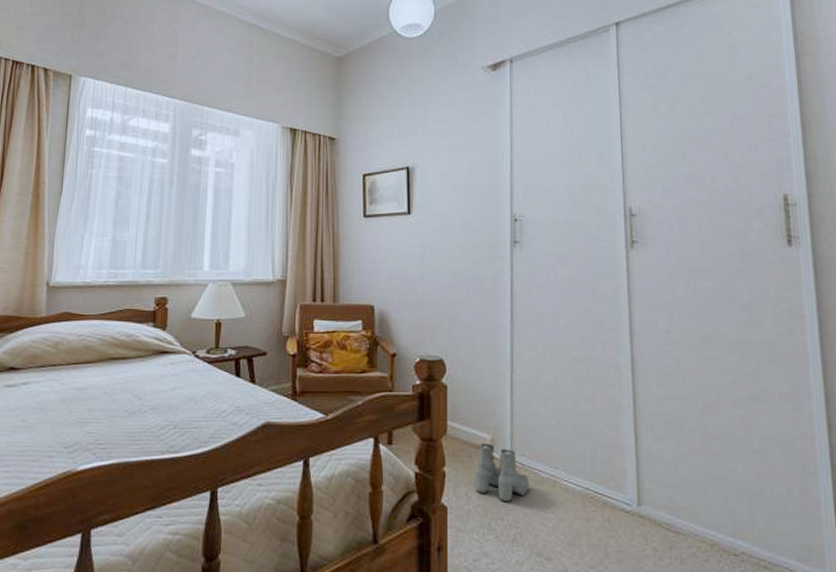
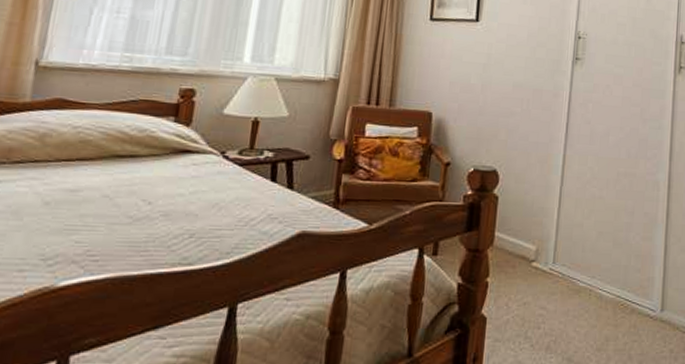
boots: present [476,443,530,503] -> none [517,253,568,311]

